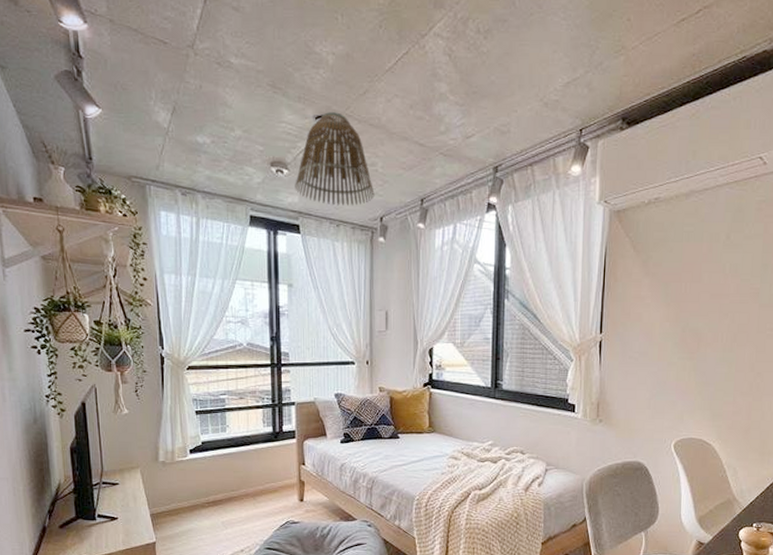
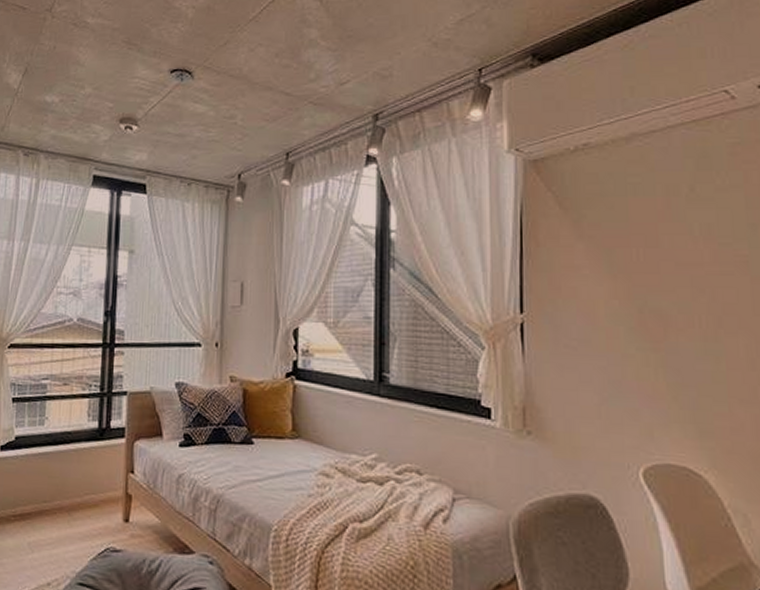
lamp shade: present [295,112,375,206] -> none [144,65,233,163]

